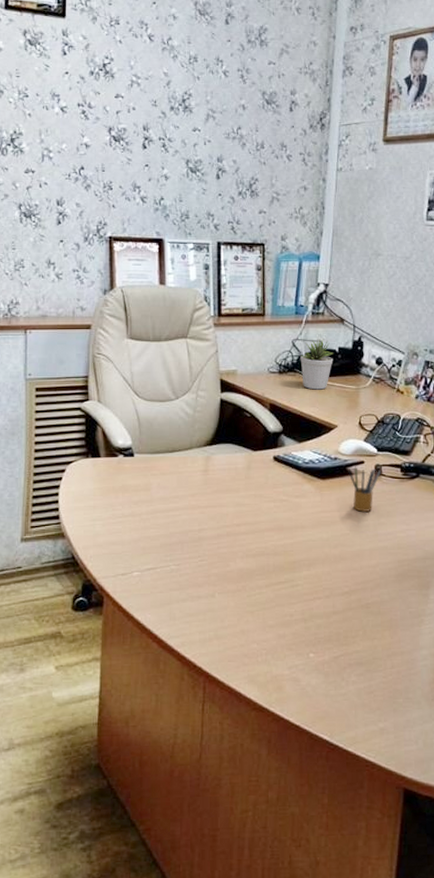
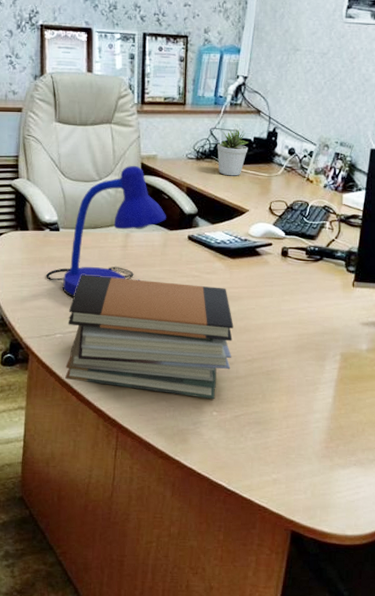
desk lamp: none [121,382,250,531] -> present [46,165,167,298]
book stack: none [144,504,328,639] -> present [65,274,234,400]
pencil box: present [347,465,382,512] -> none [256,247,288,289]

